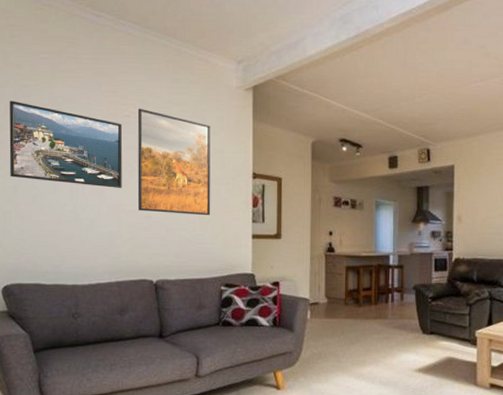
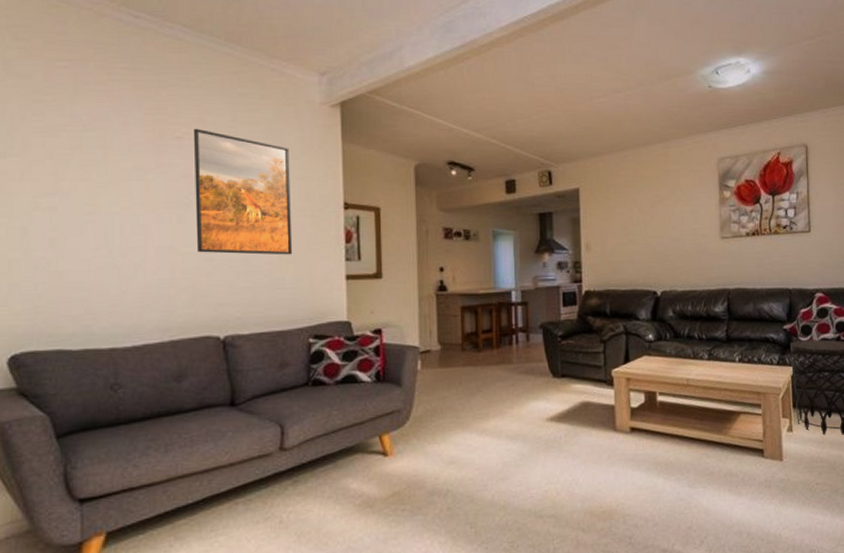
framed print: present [9,100,123,188] -> none [14,119,175,226]

